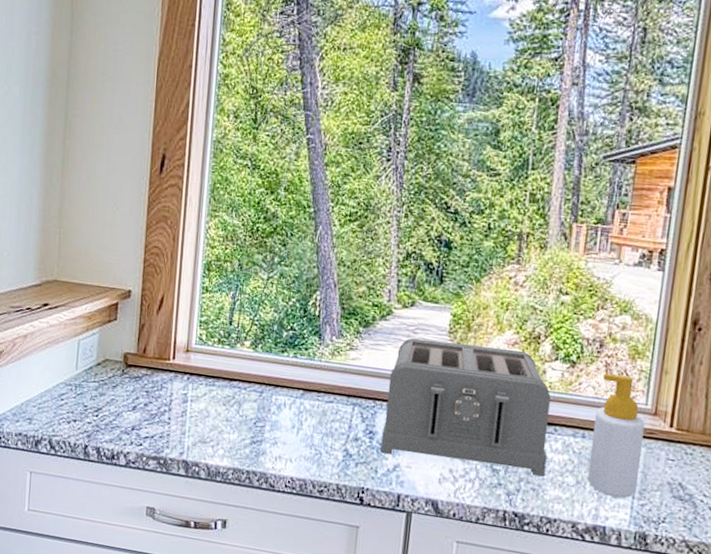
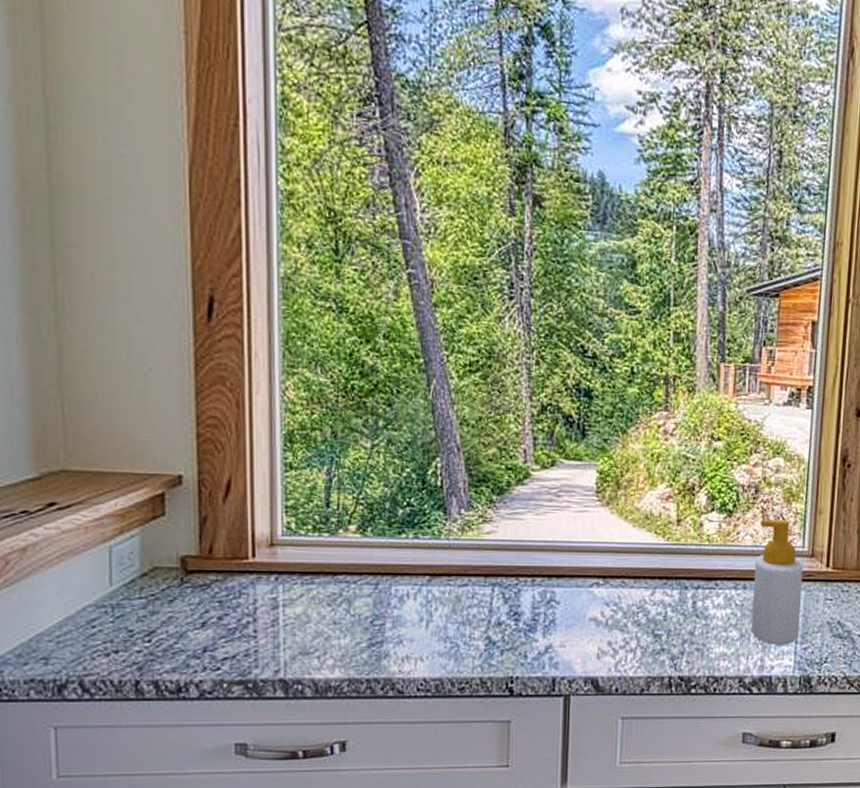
toaster: present [380,338,551,477] -> none [528,502,710,636]

